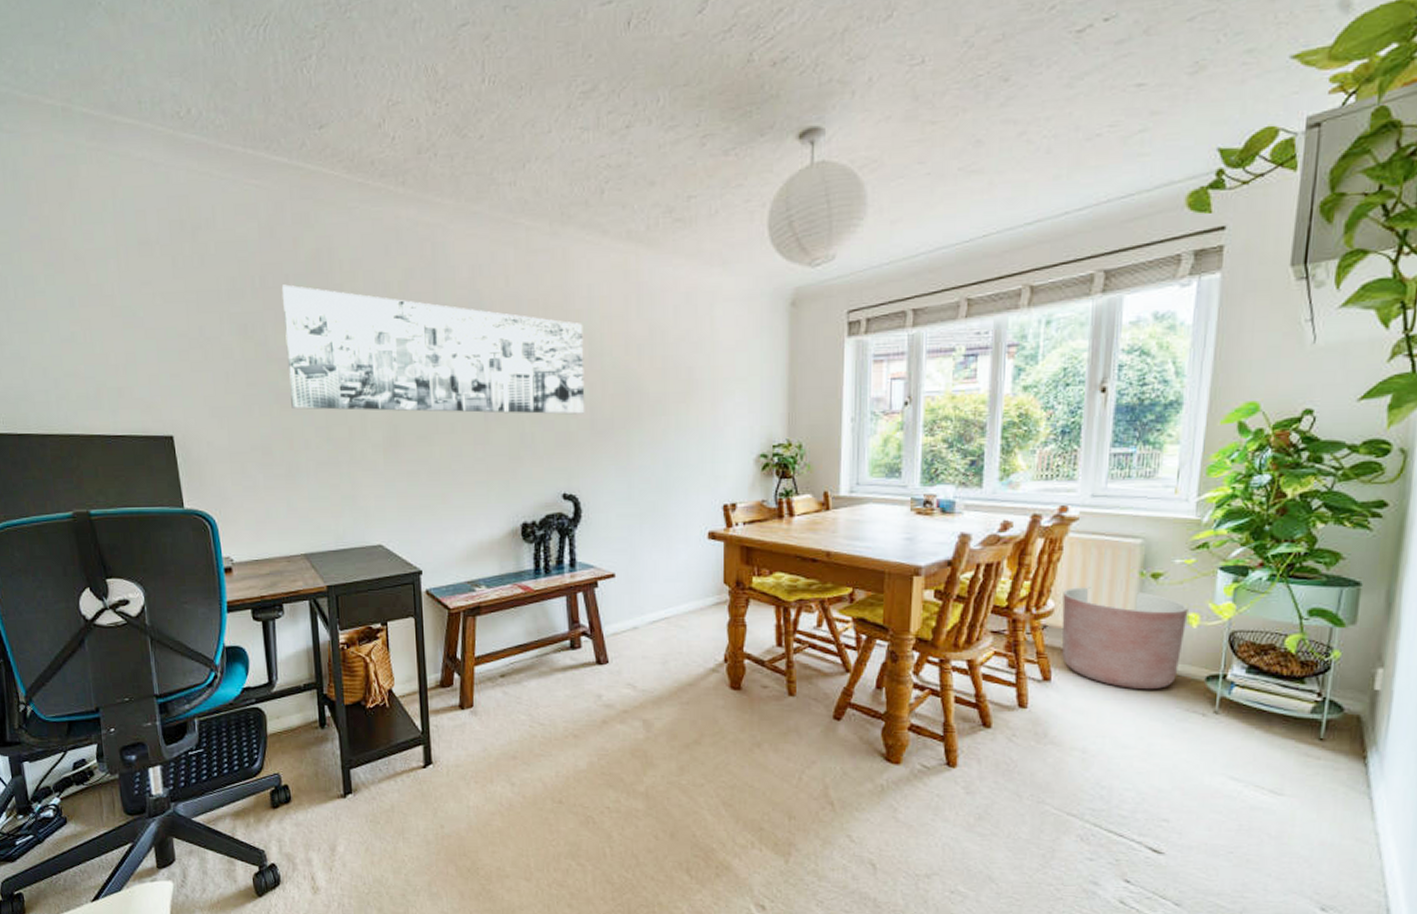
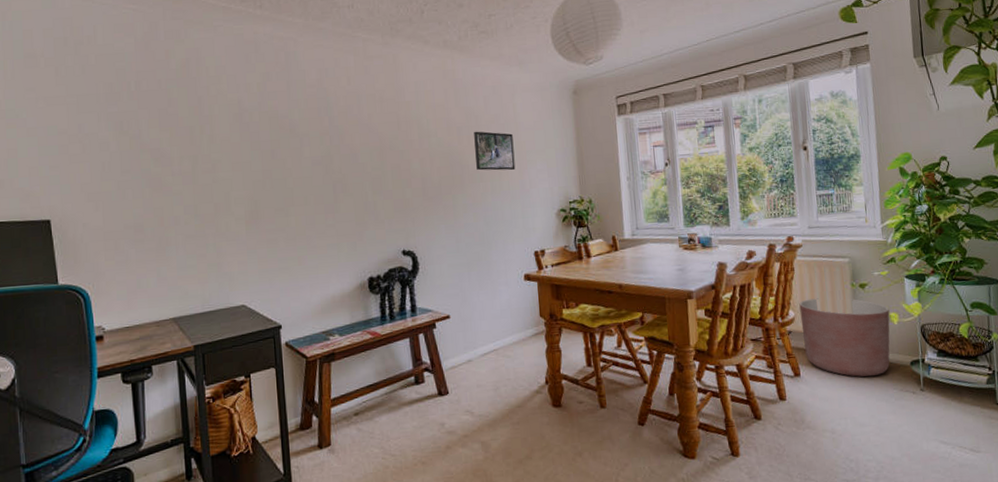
wall art: present [281,284,585,415] -> none [154,88,418,192]
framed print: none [658,350,708,402] -> present [474,131,516,171]

